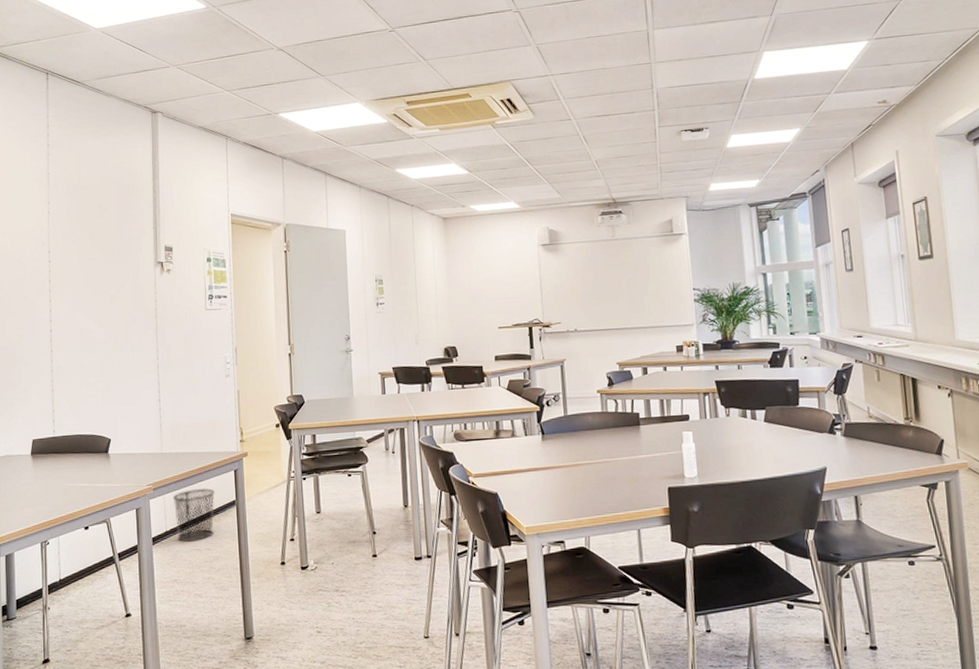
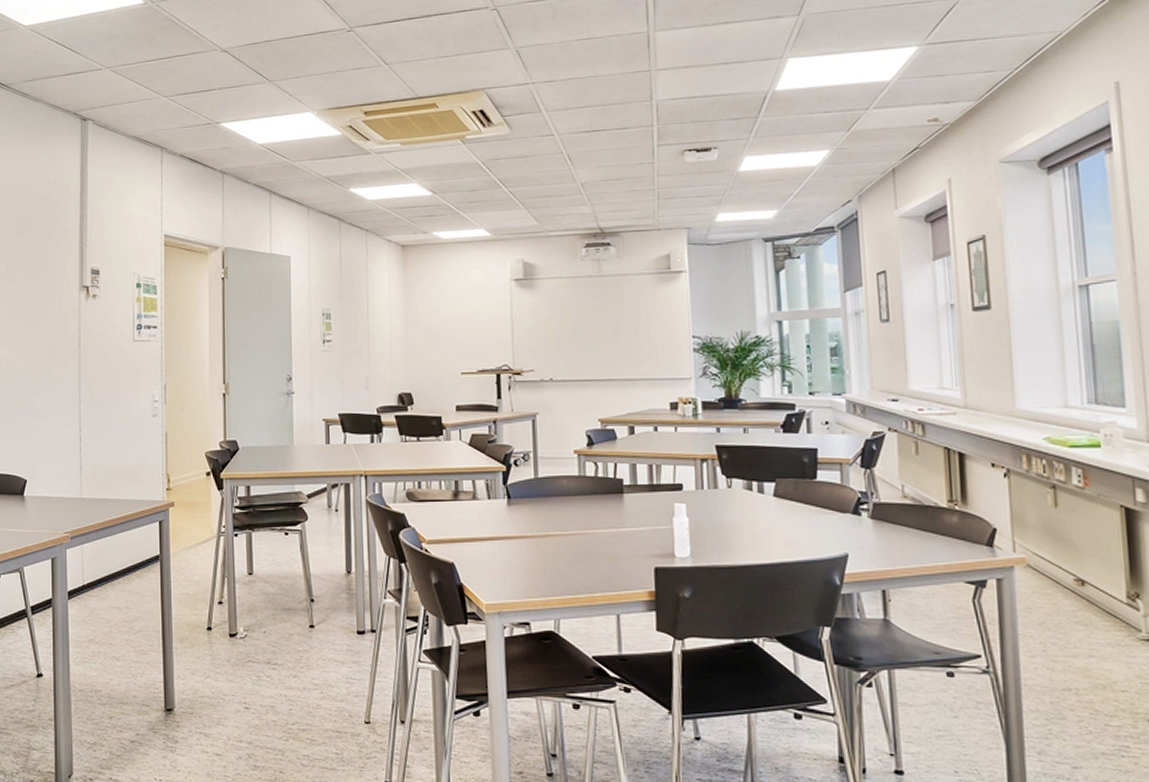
waste bin: present [172,487,215,542] -> none [91,539,137,598]

